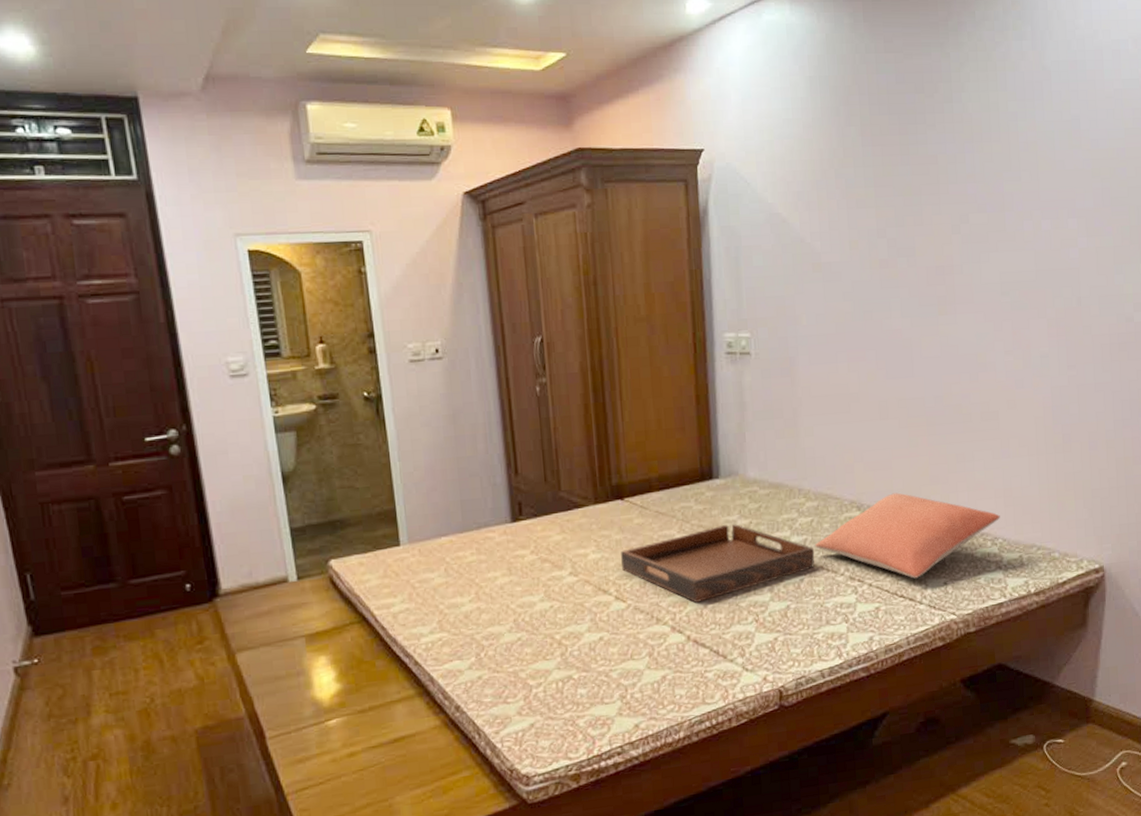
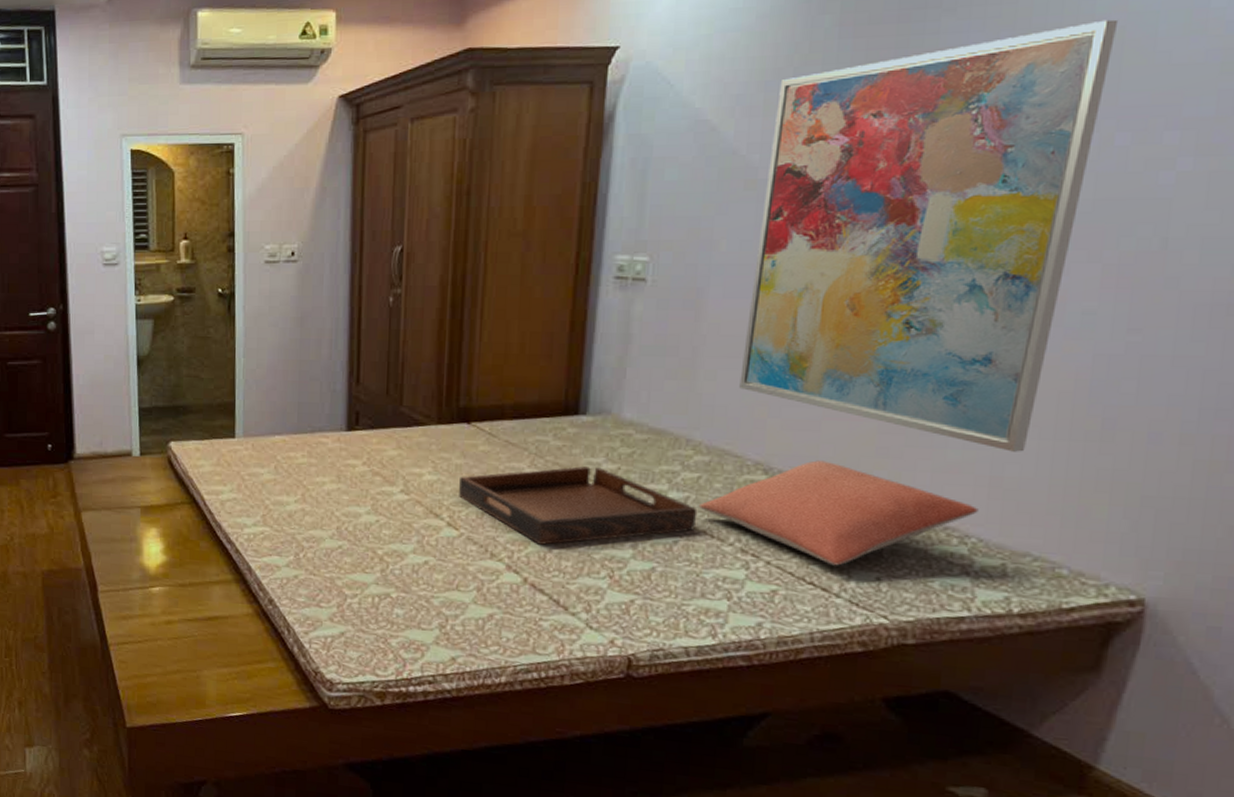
wall art: none [827,136,1032,468] -> present [739,19,1119,452]

